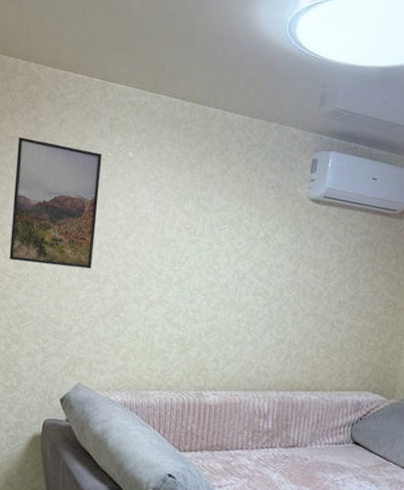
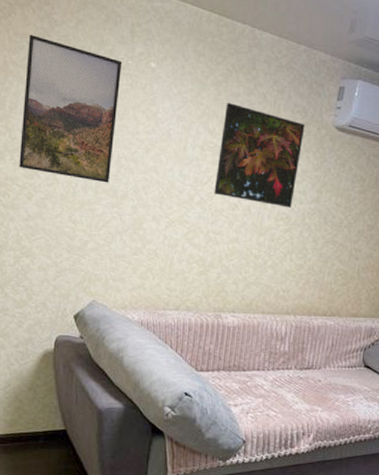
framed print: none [192,183,279,282] -> present [214,102,305,208]

